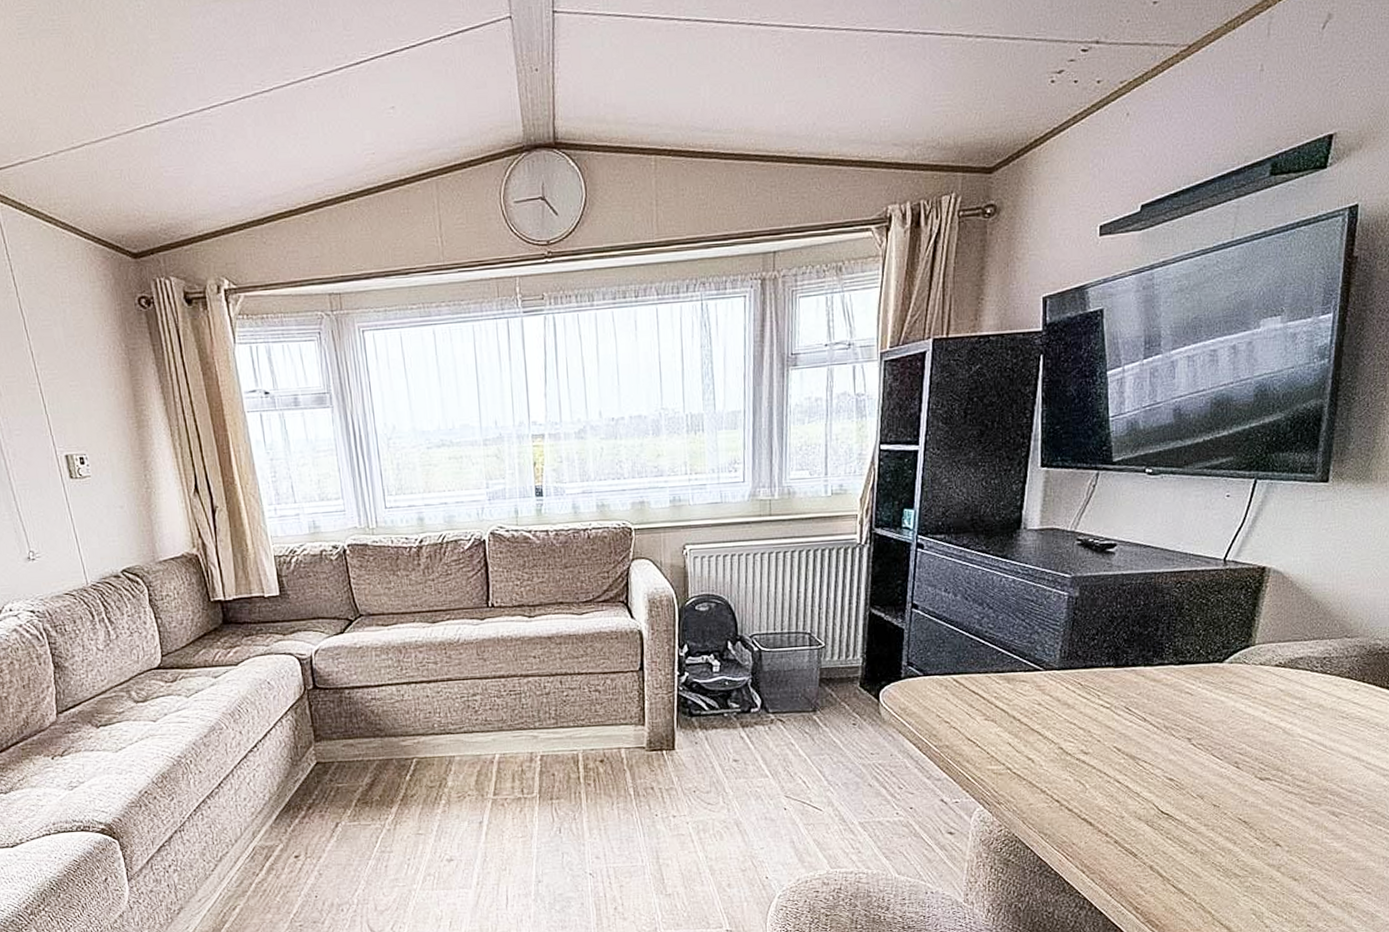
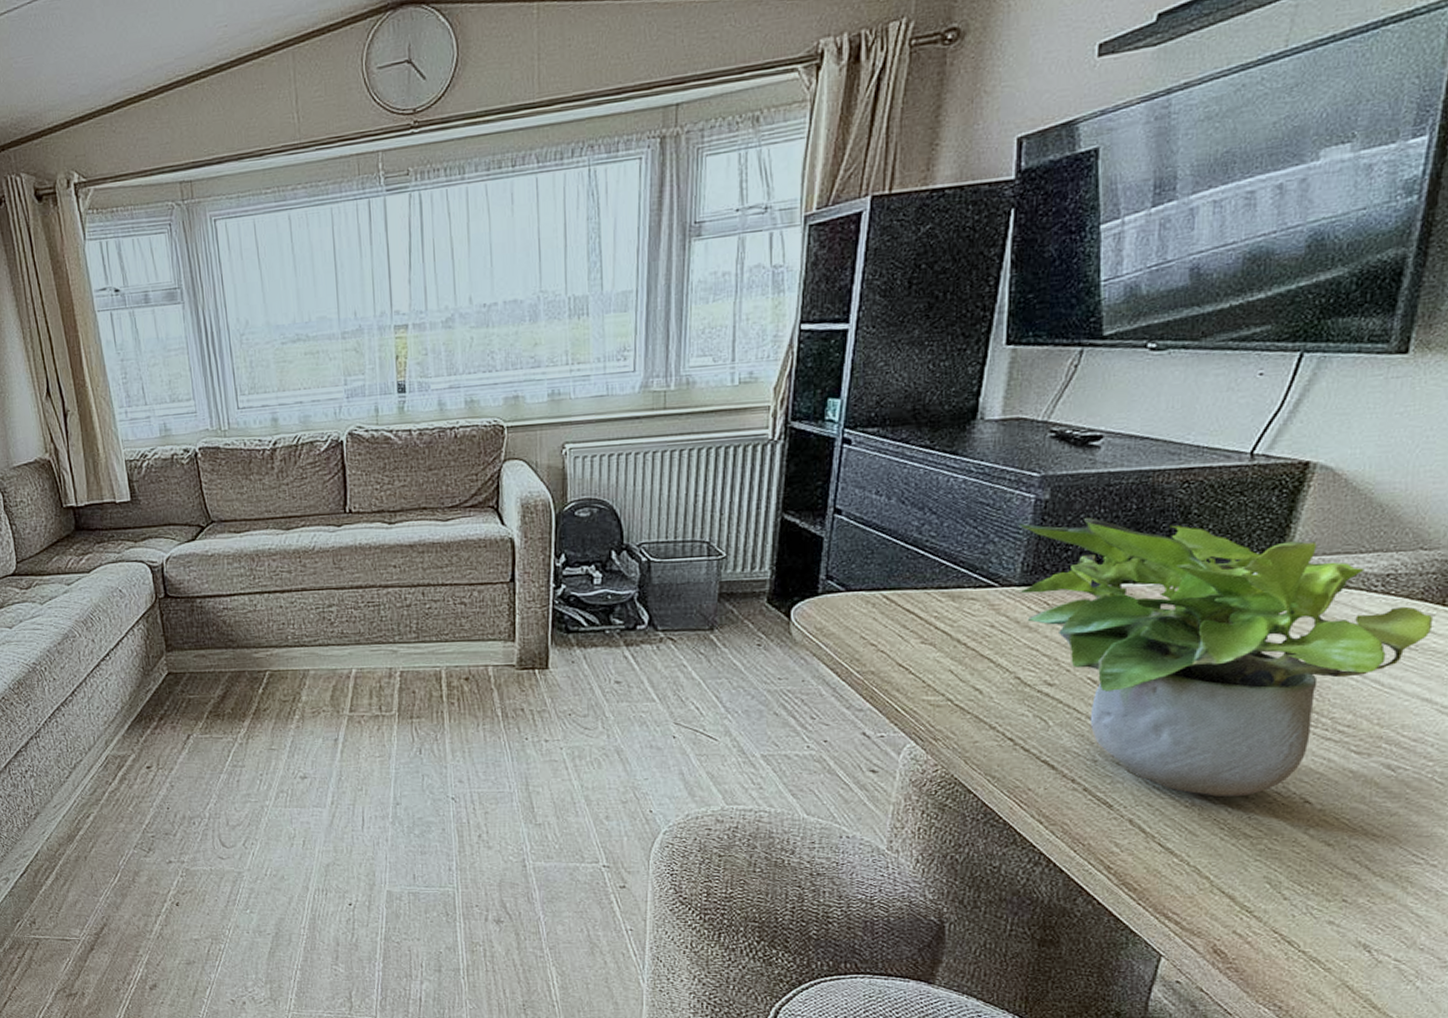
potted plant: none [1056,612,1357,844] -> present [1018,518,1434,797]

